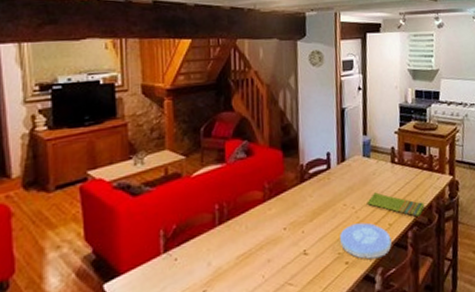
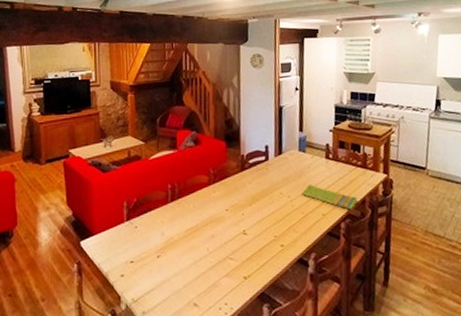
plate: present [340,222,392,260] -> none [276,211,325,245]

